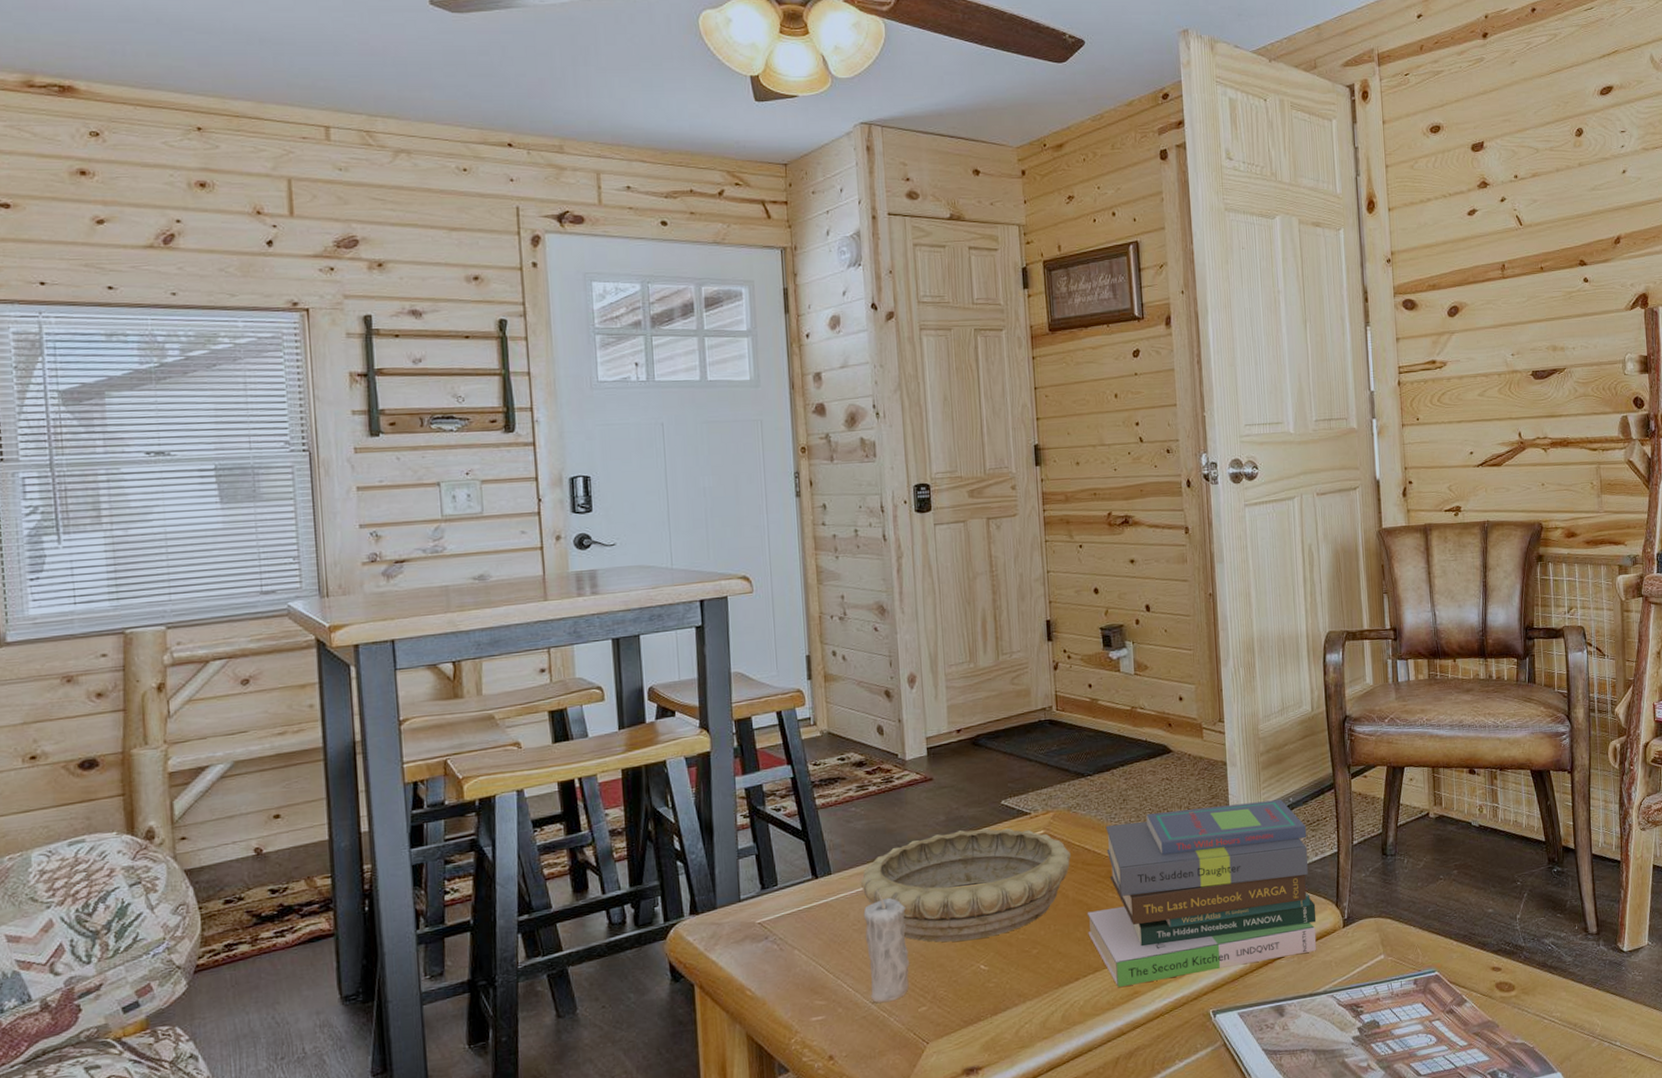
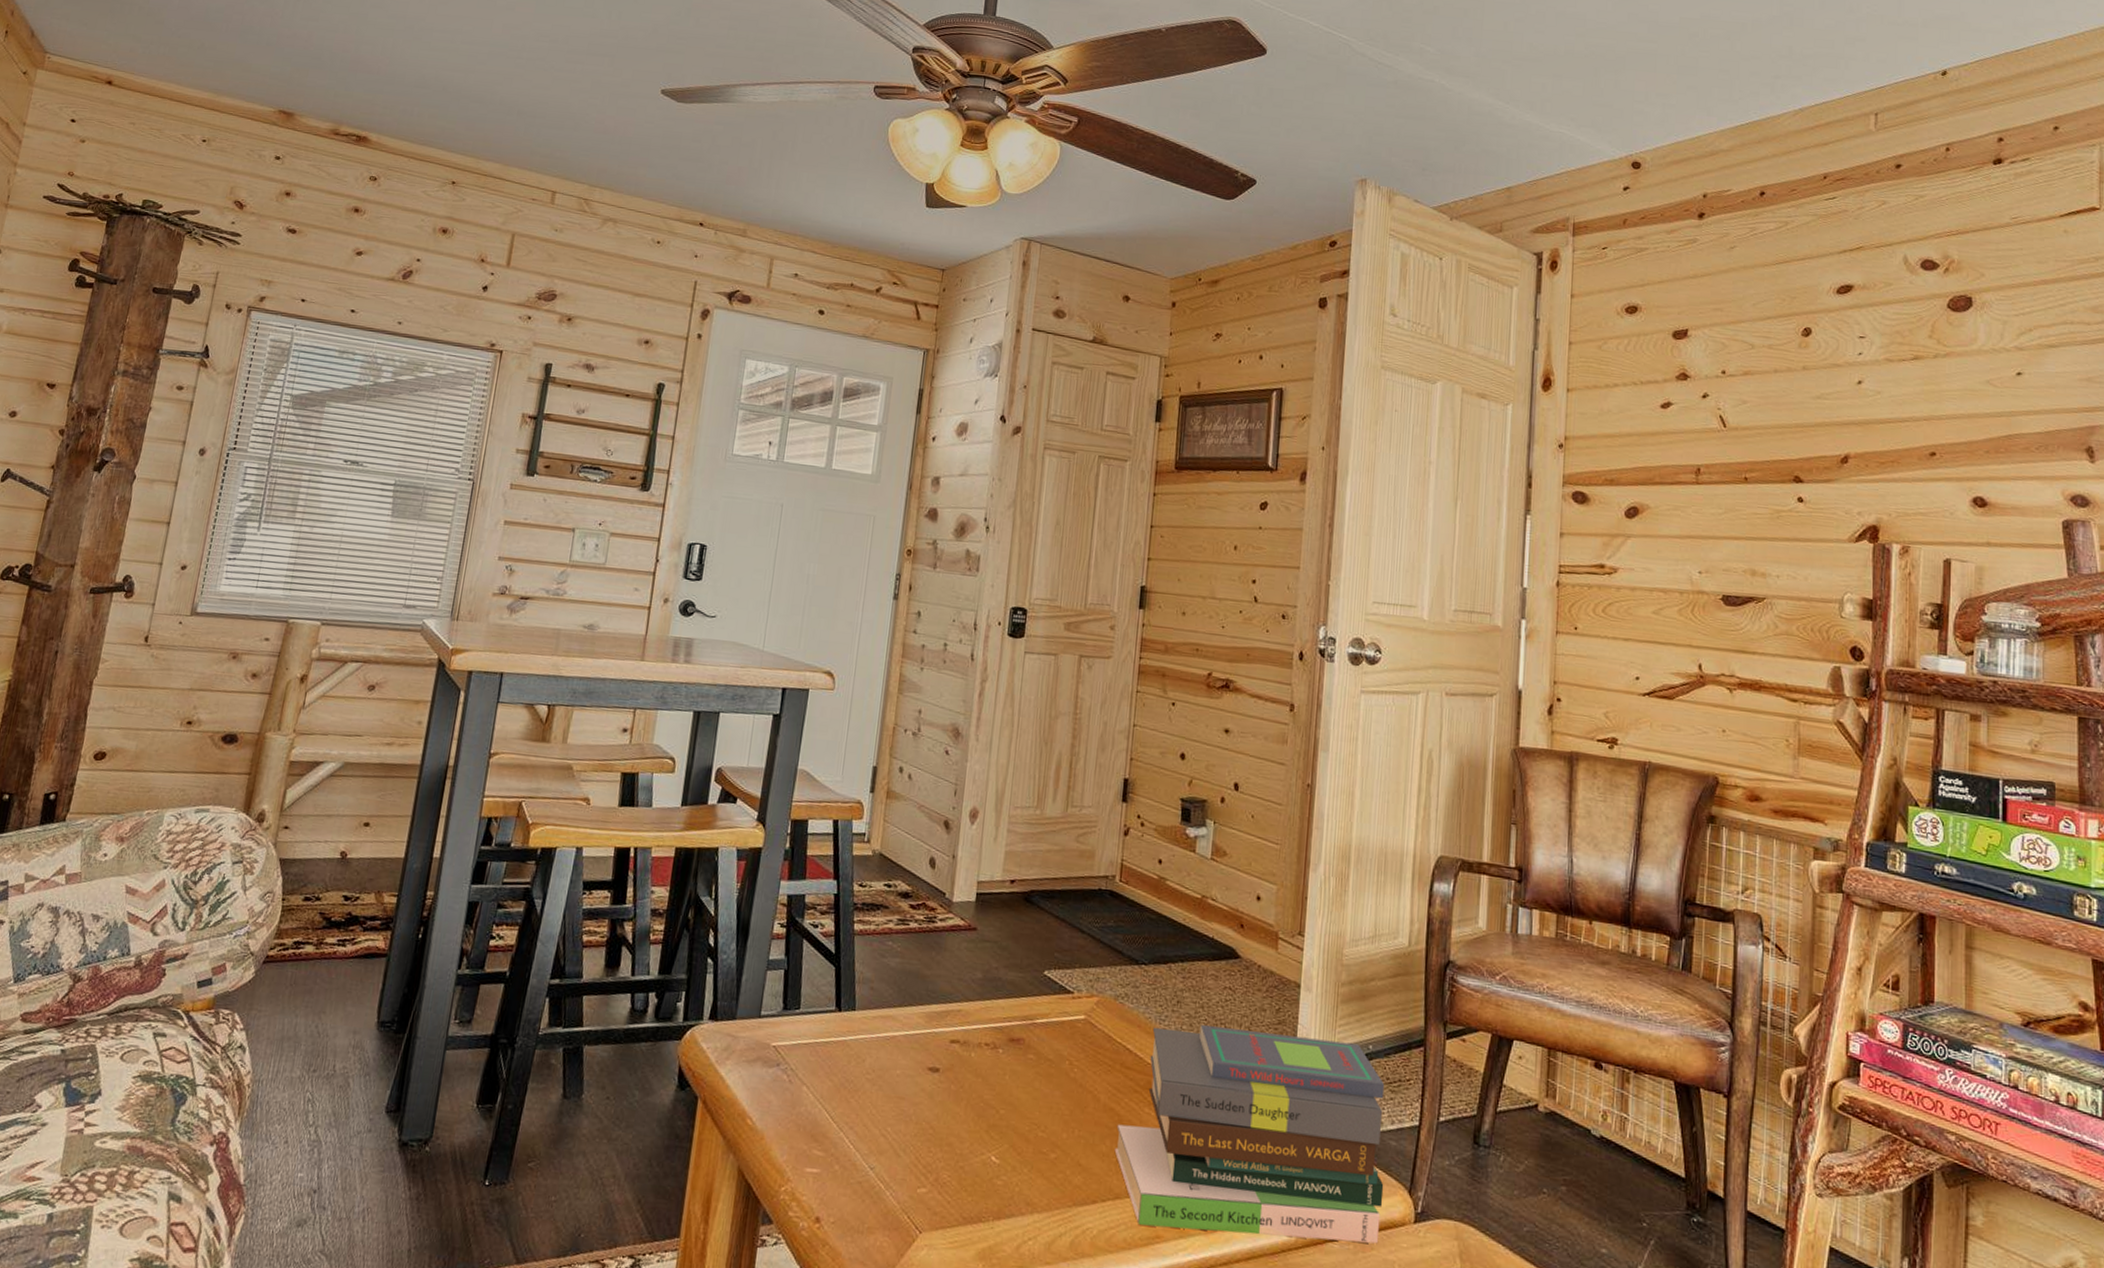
decorative bowl: present [860,828,1071,942] -> none [882,992,1110,1126]
candle: present [863,886,910,1004] -> none [870,1035,924,1173]

